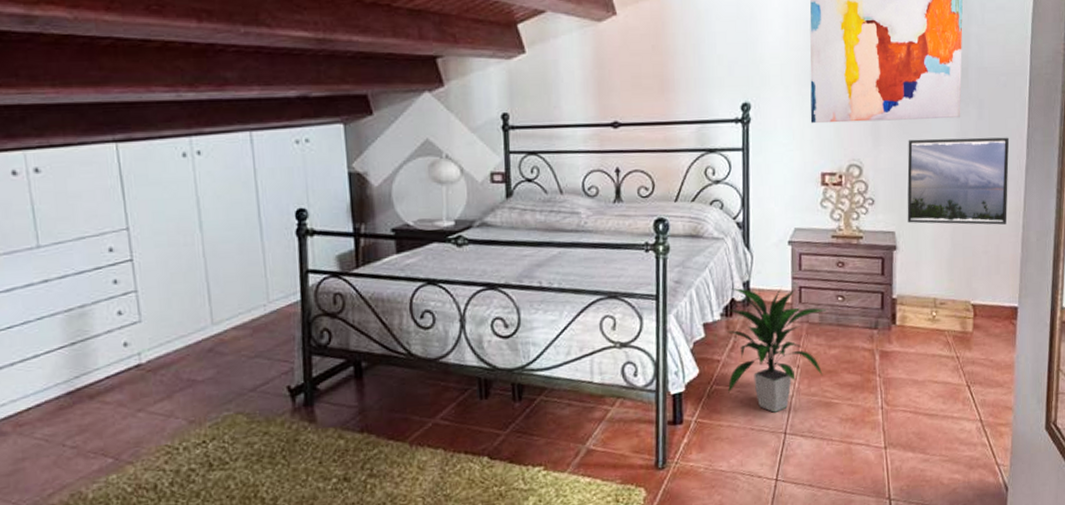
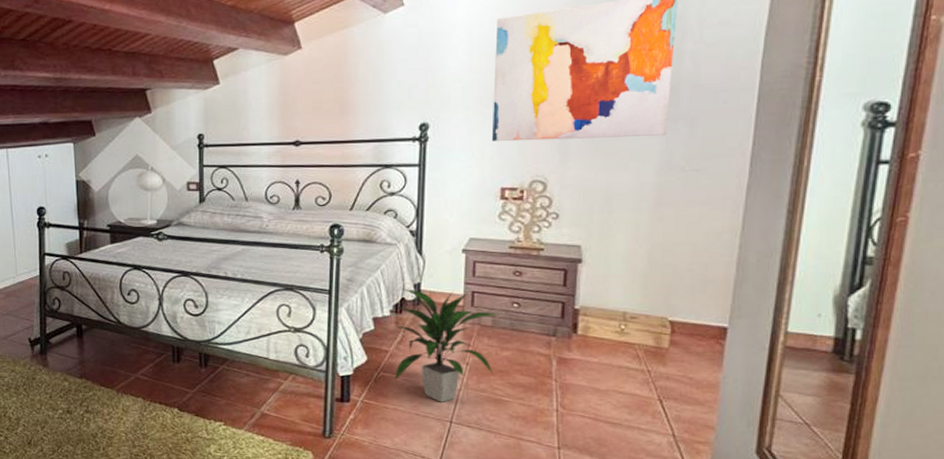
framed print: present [907,137,1010,225] -> none [596,155,728,244]

